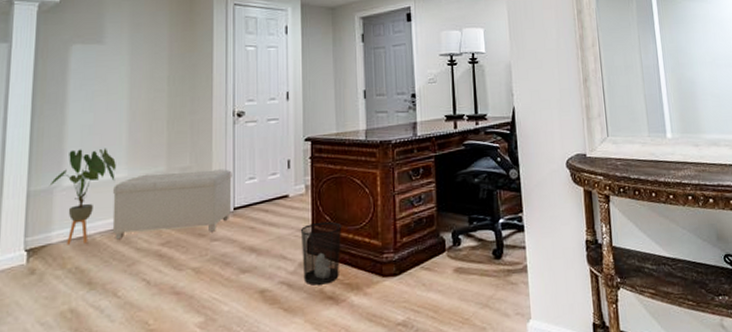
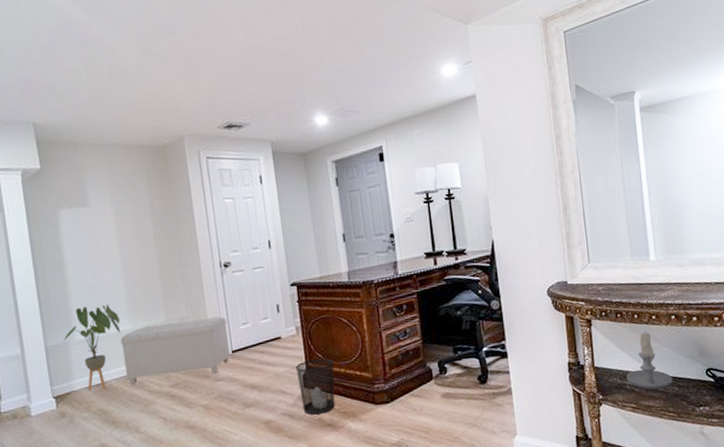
candle: none [645,210,691,276] -> present [626,331,673,390]

